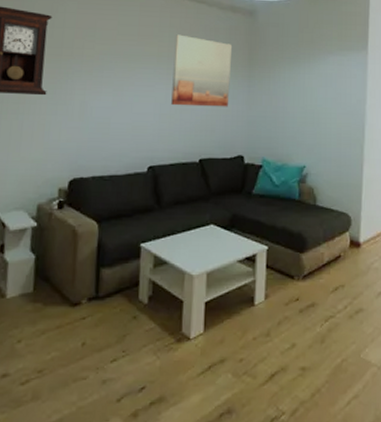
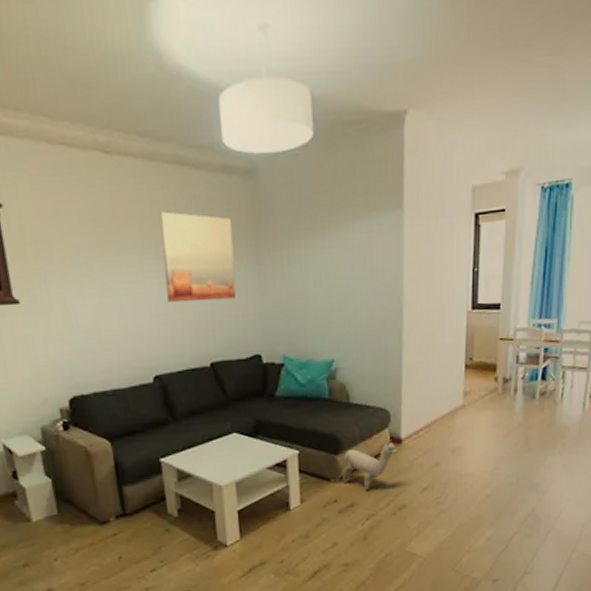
plush toy: none [306,243,357,292] -> present [342,440,399,492]

